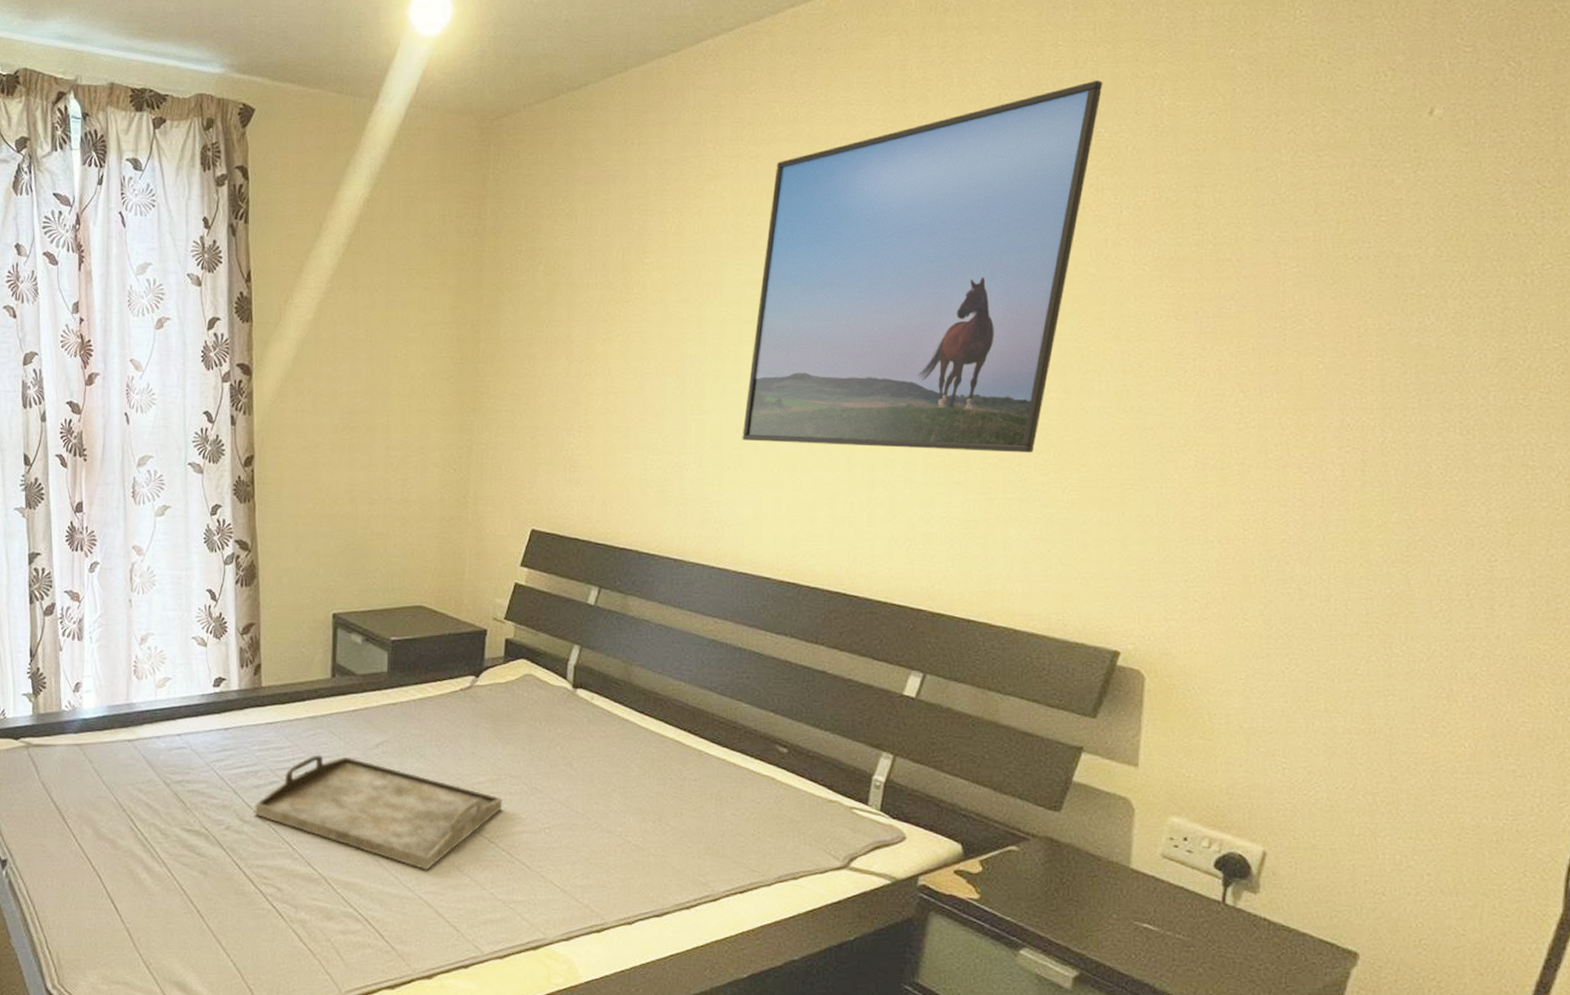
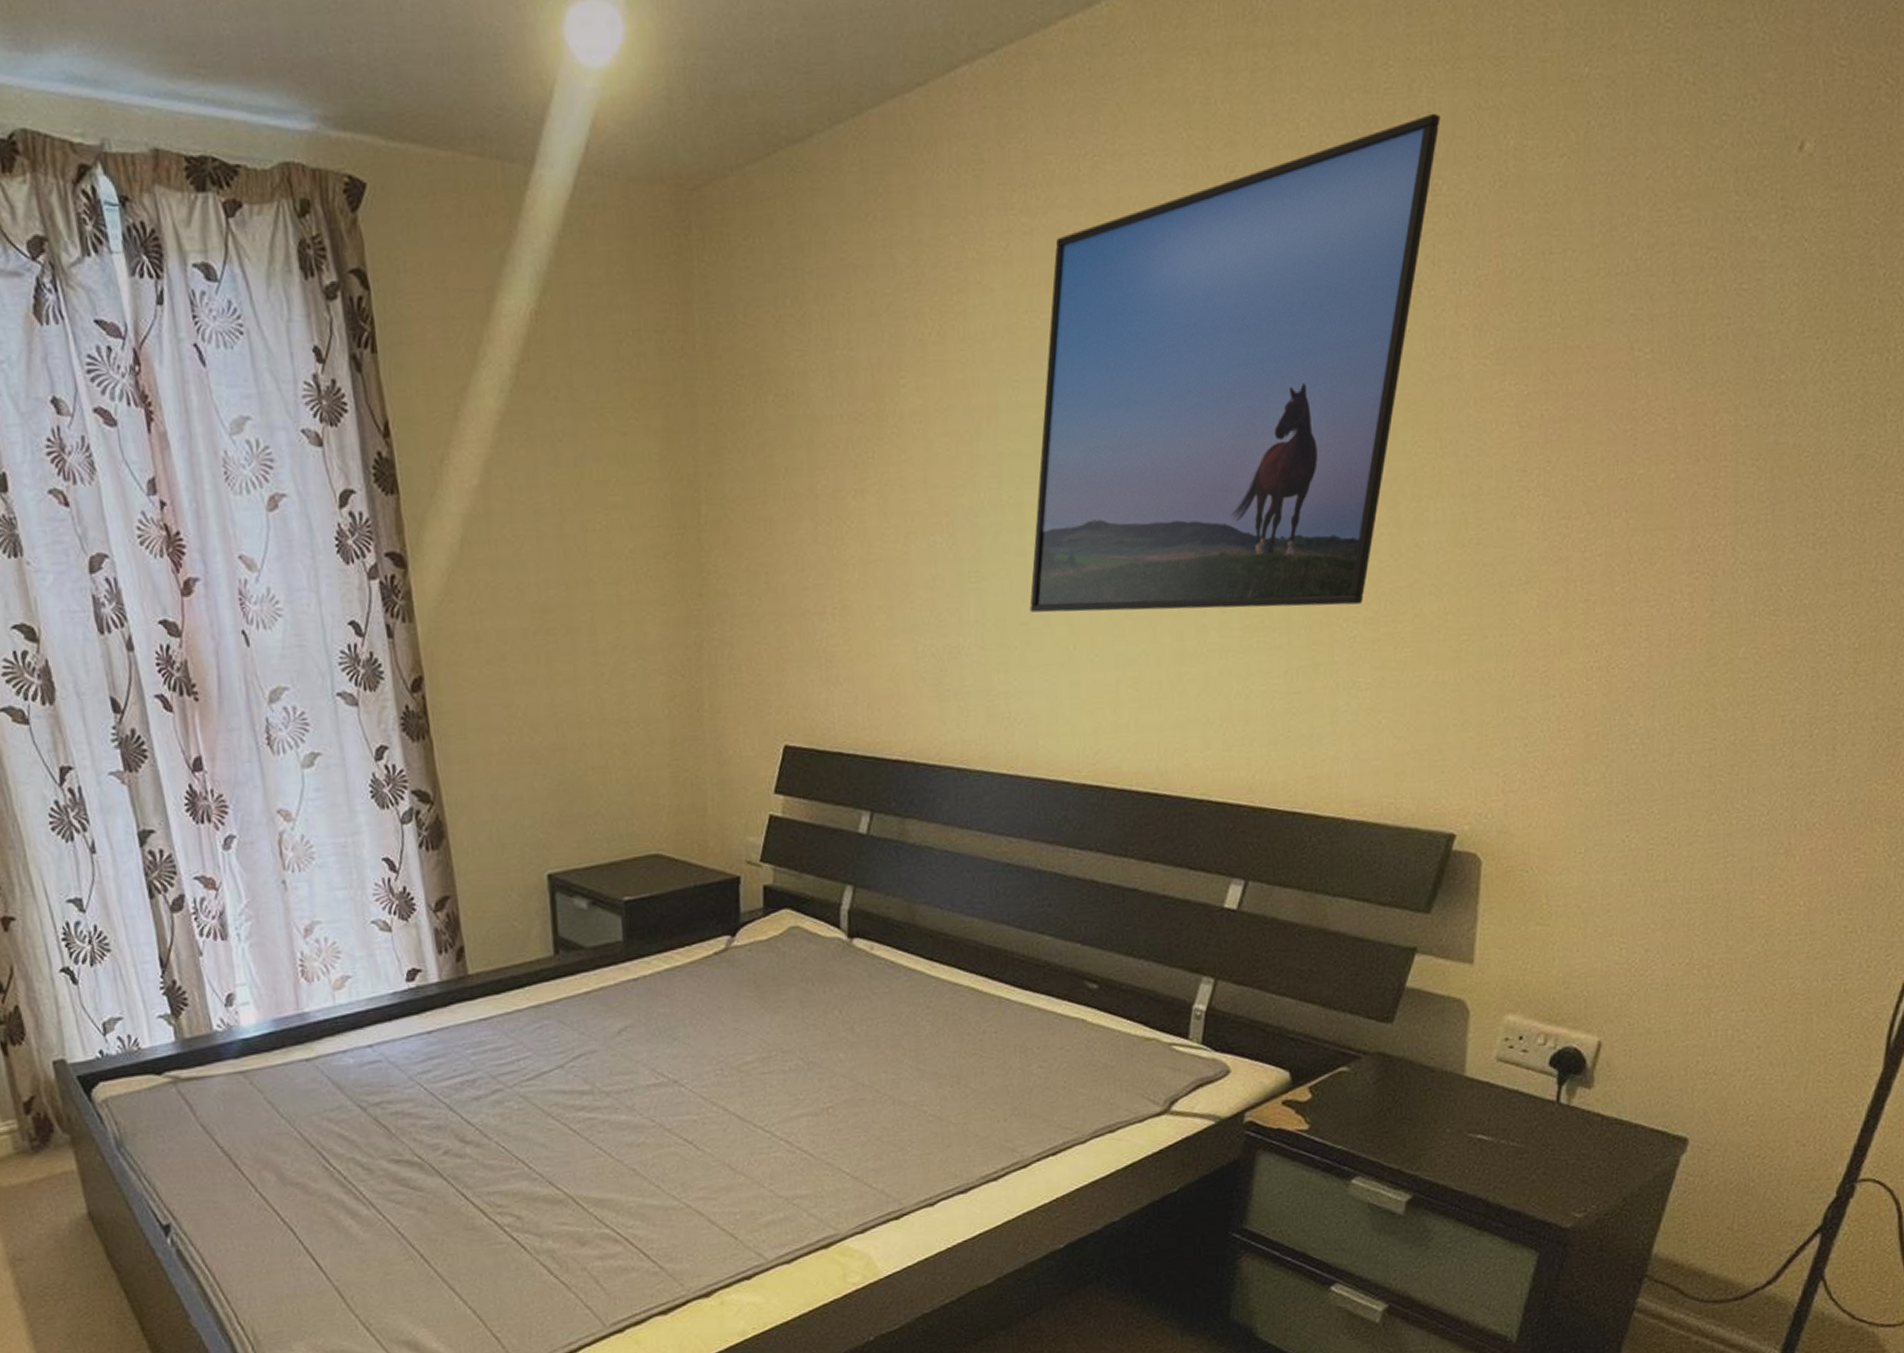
serving tray: present [254,755,503,871] -> none [476,1049,776,1174]

